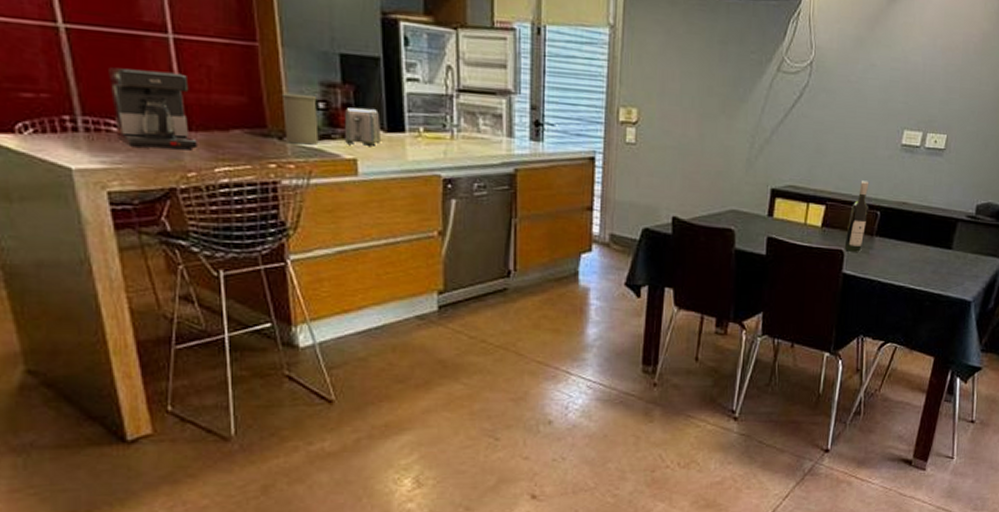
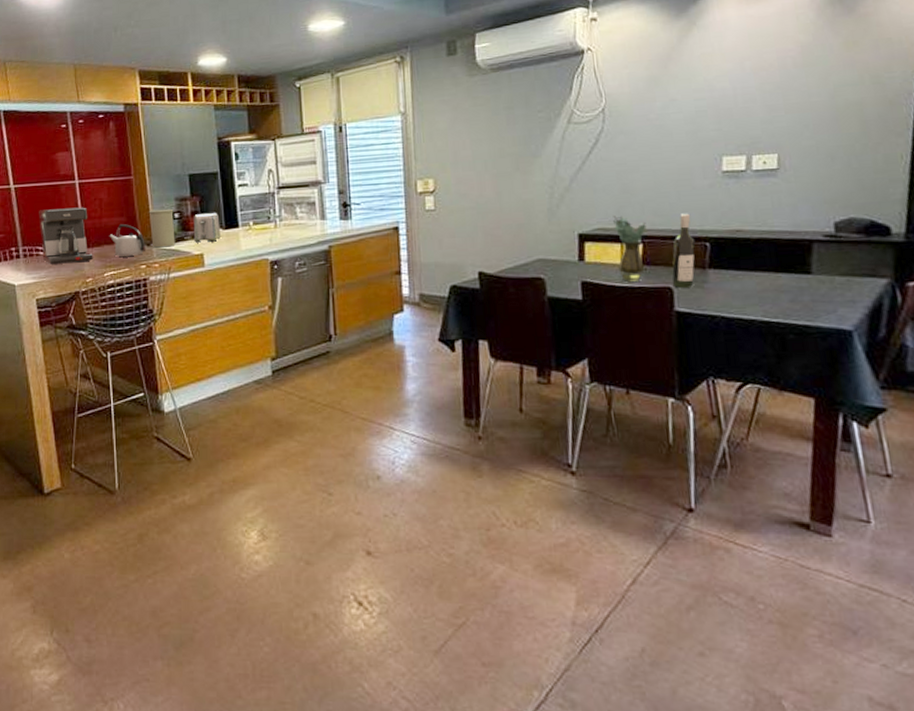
kettle: none [222,106,276,151] -> present [109,224,145,258]
vase: none [801,175,832,242] -> present [613,216,647,282]

